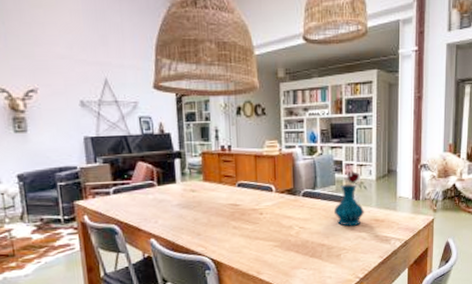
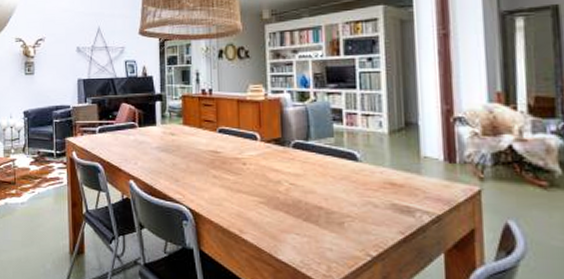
vase: present [334,170,368,226] -> none [334,121,378,189]

